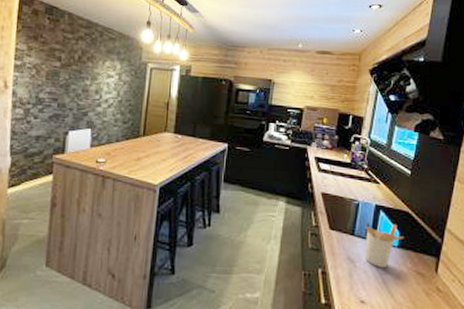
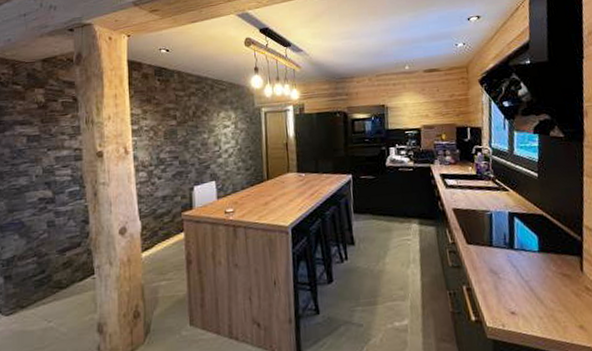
utensil holder: present [364,224,404,269] -> none [502,229,543,276]

